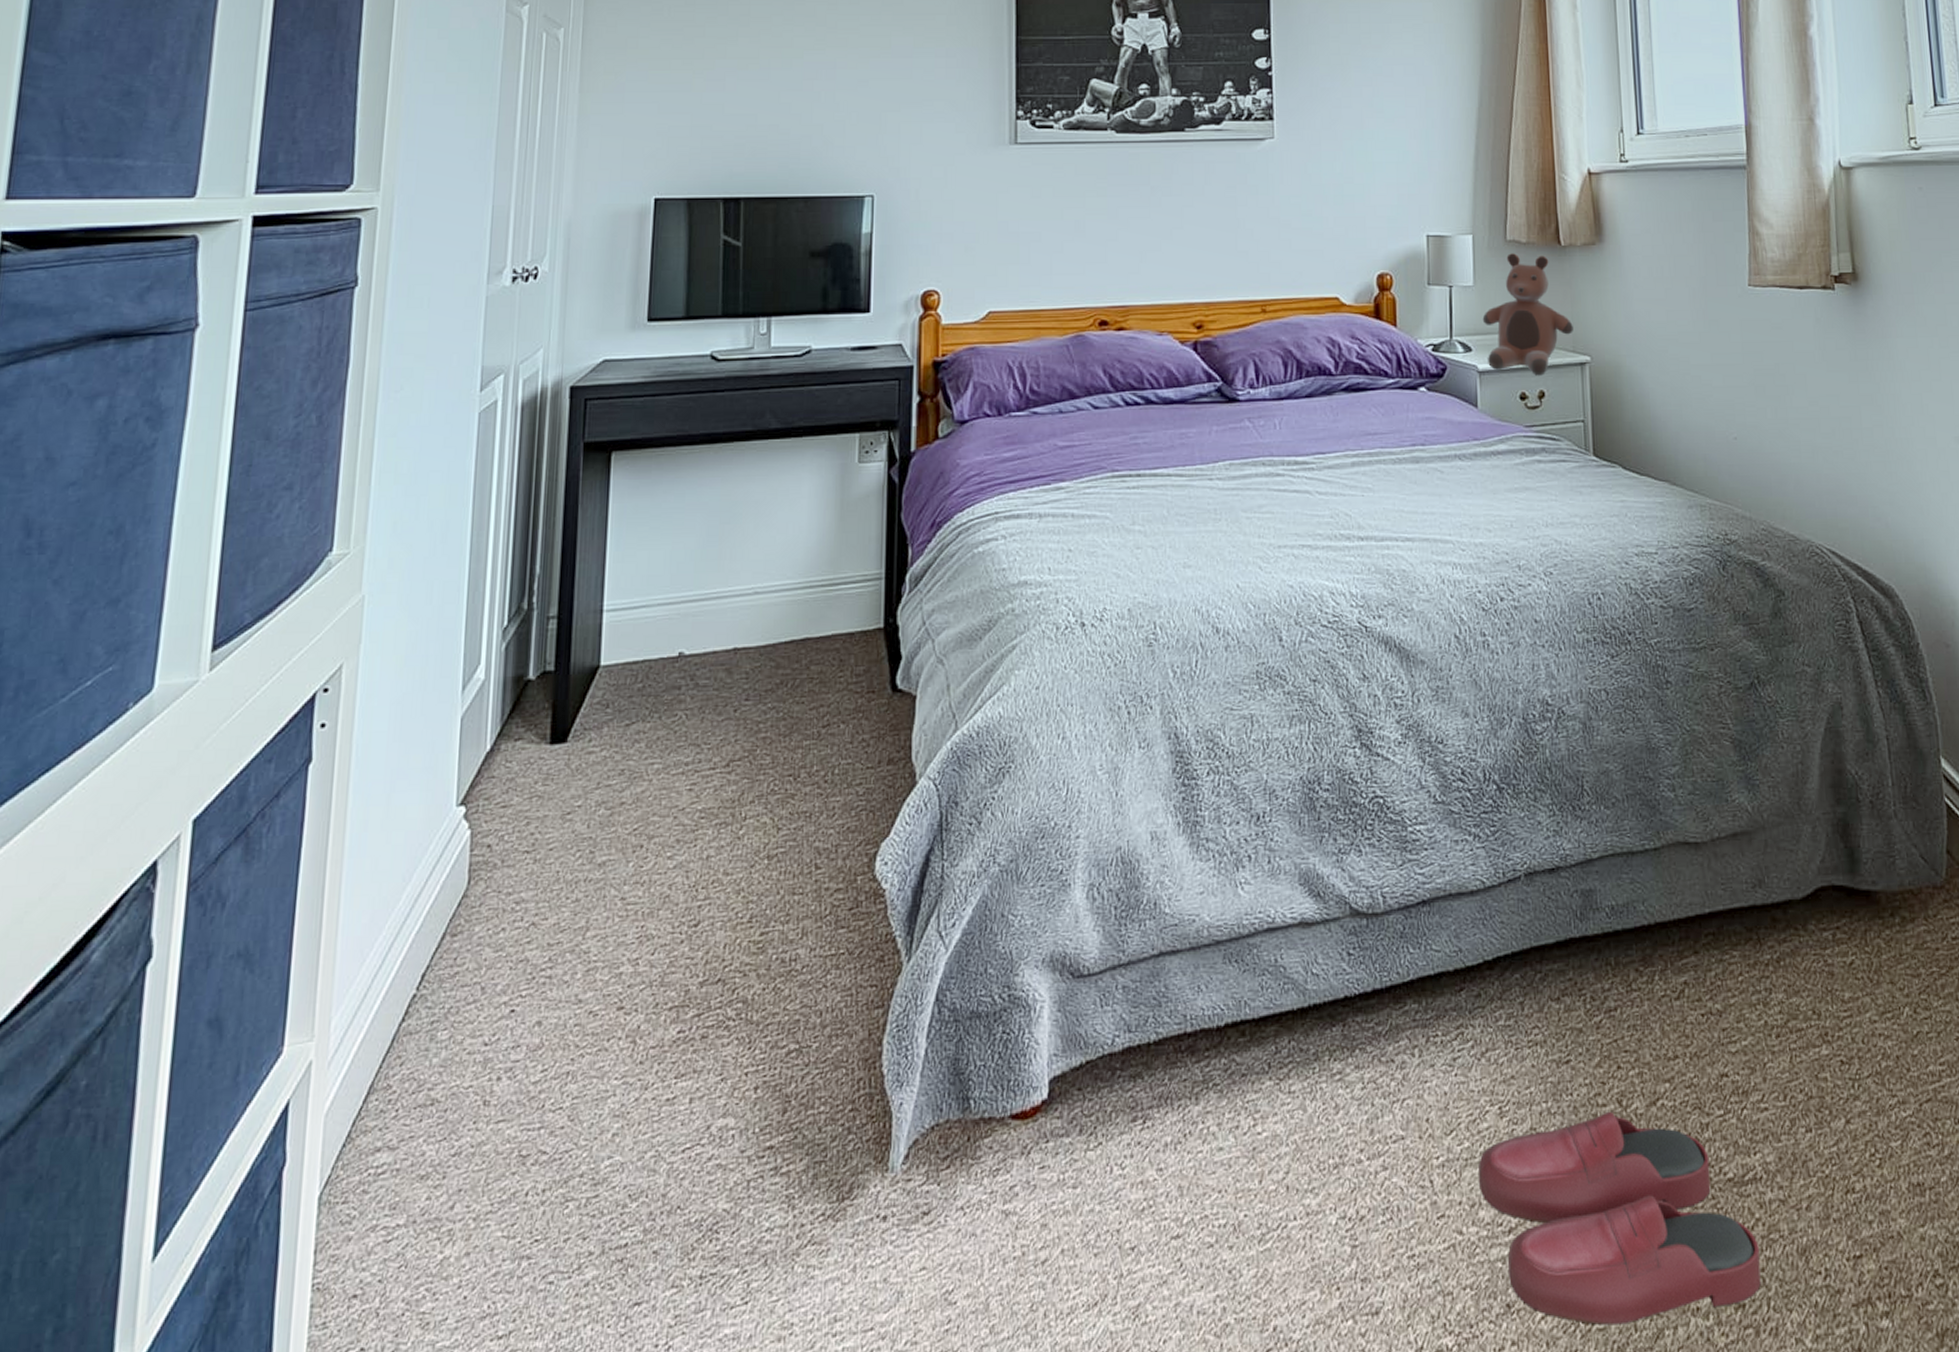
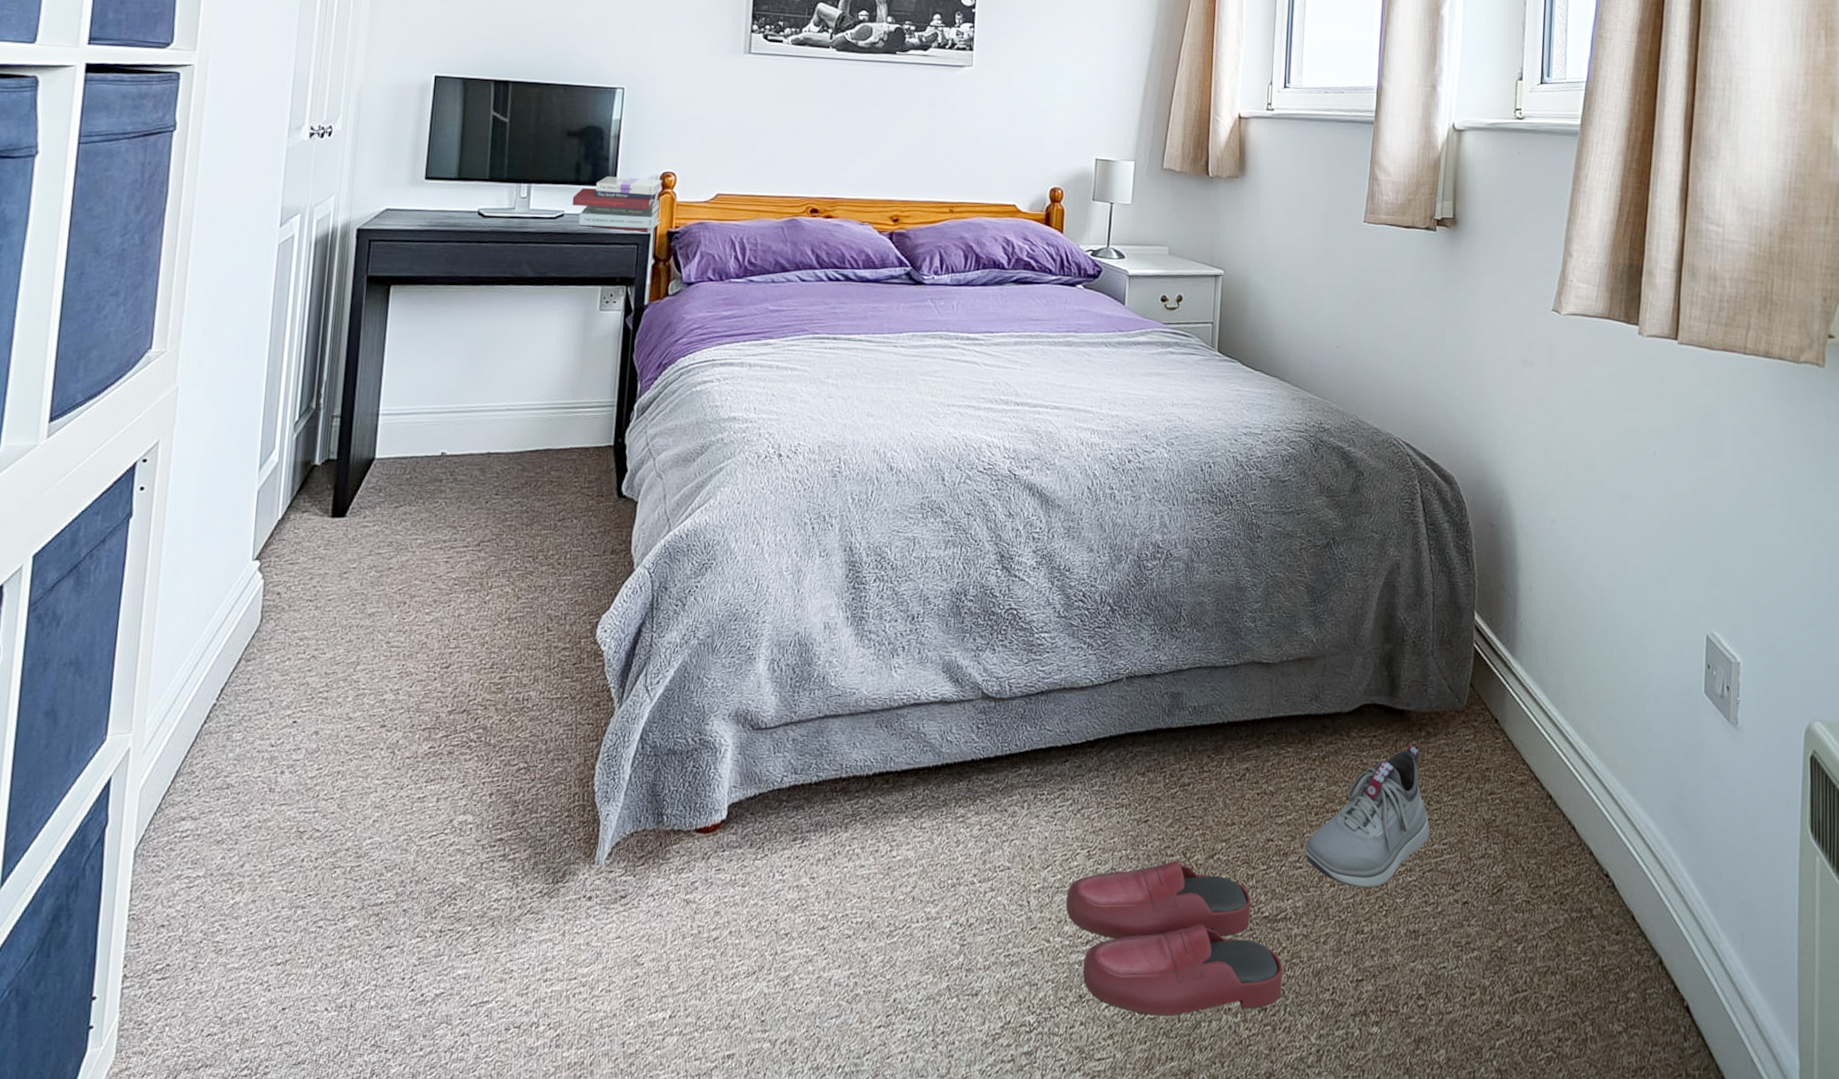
books: none [820,300,925,365] -> present [572,176,663,233]
teddy bear: present [1482,253,1573,376] -> none [1136,179,1212,283]
athletic shoe: none [1768,936,1922,1131] -> present [1304,745,1430,888]

